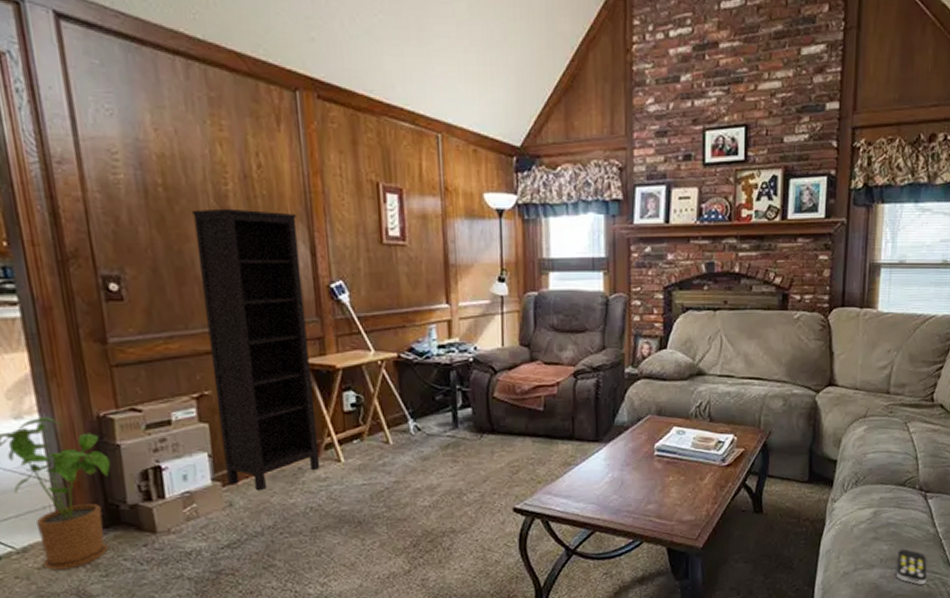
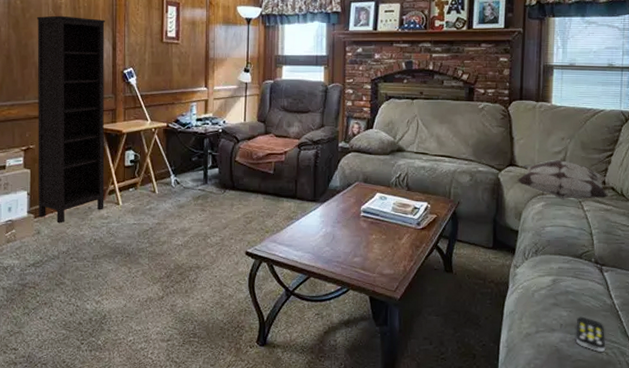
decorative pillow: none [835,375,936,422] -> present [516,159,608,200]

